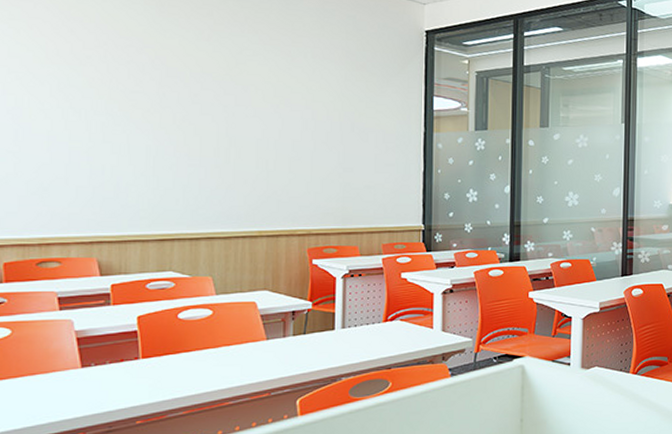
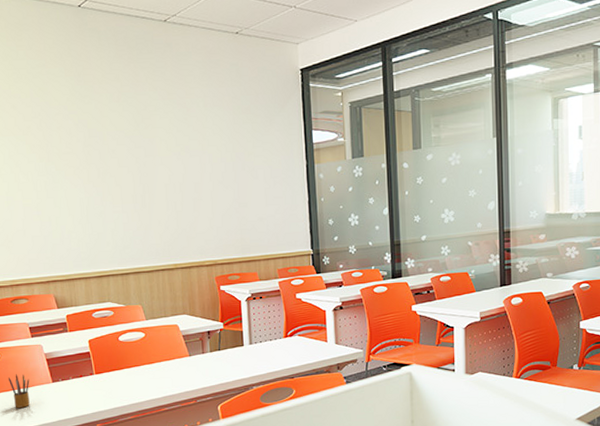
pencil box: none [18,356,50,399] -> present [8,374,30,408]

